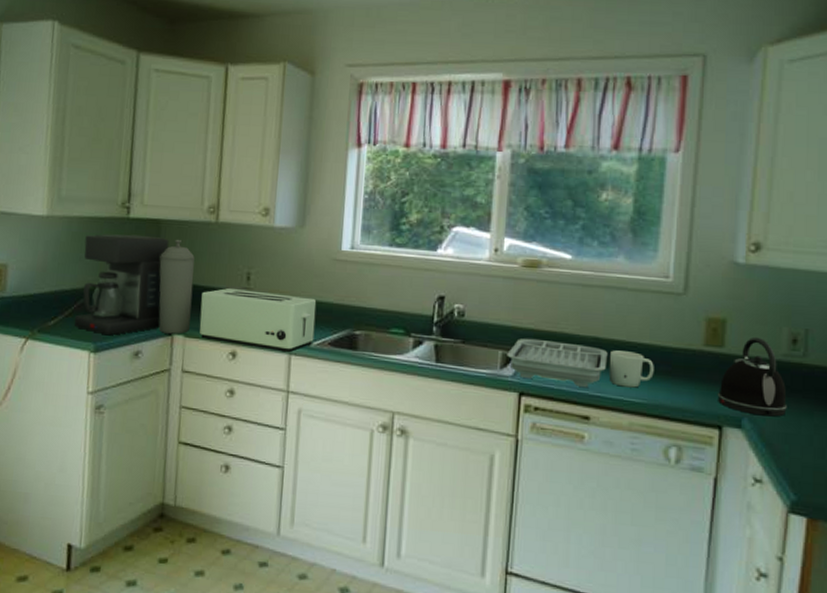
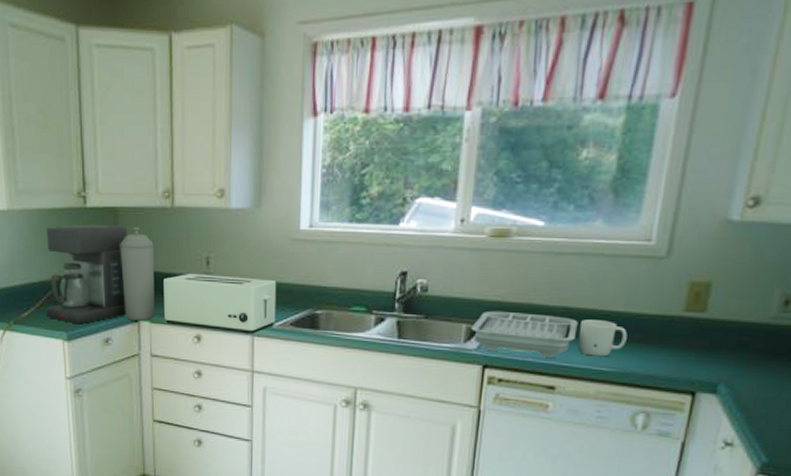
kettle: present [717,336,787,417] -> none [693,299,771,381]

